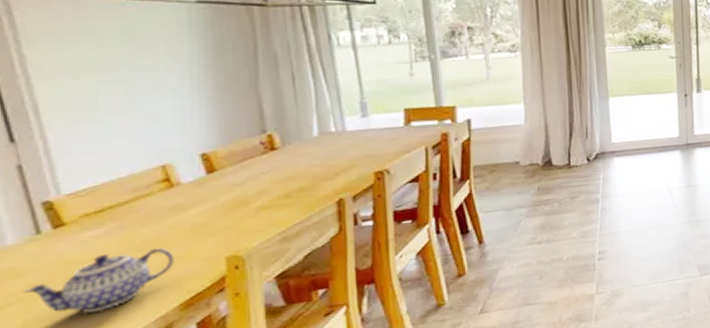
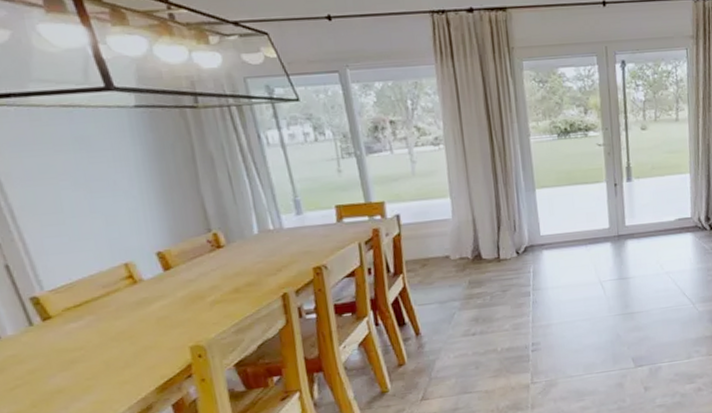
teapot: present [22,247,174,313] -> none [26,338,147,395]

